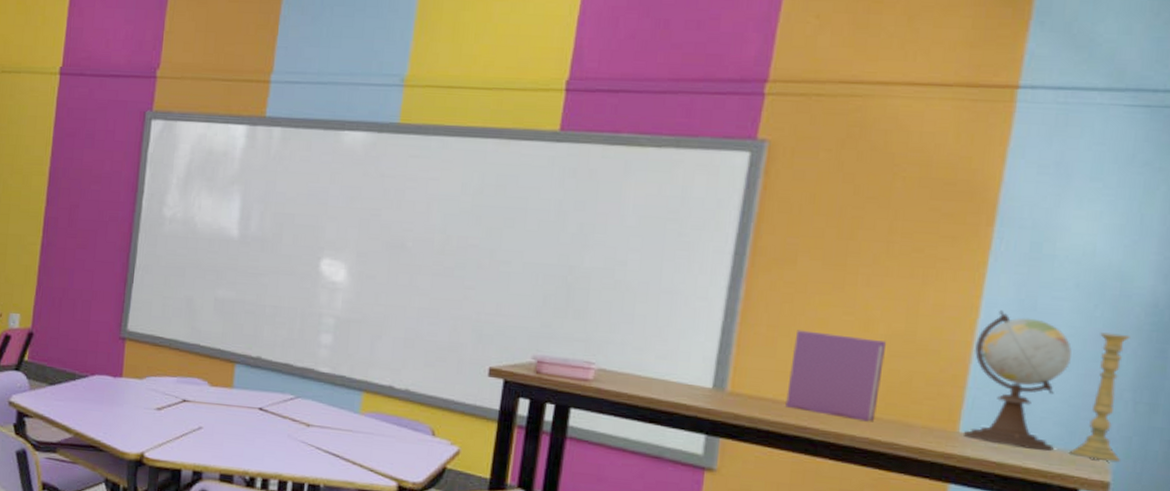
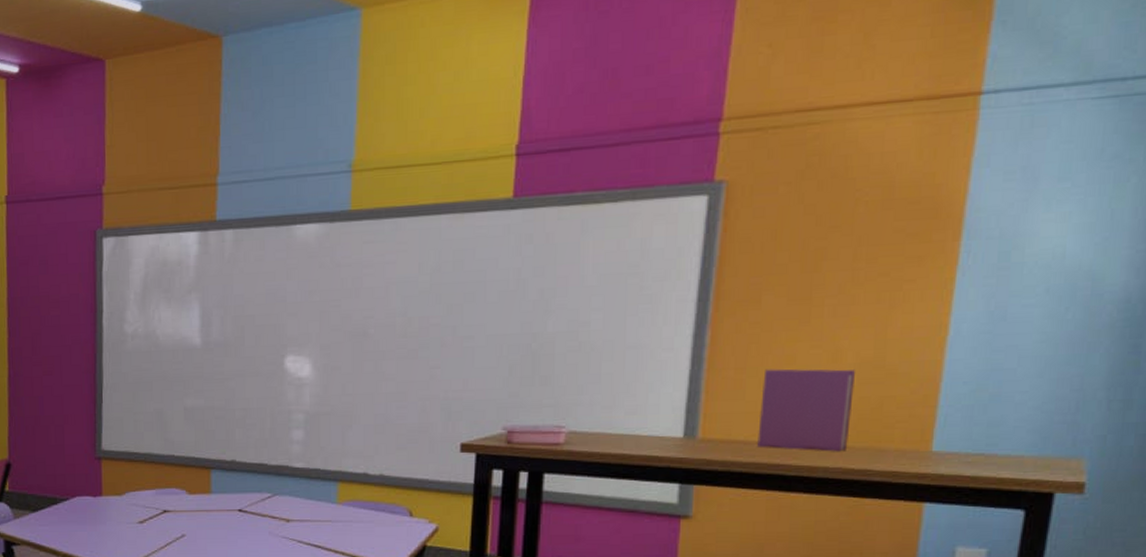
globe: present [962,310,1130,463] -> none [936,324,1103,463]

